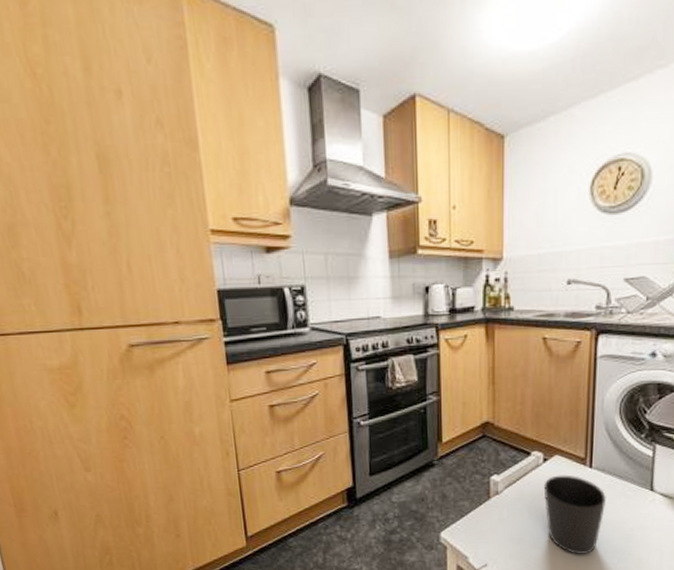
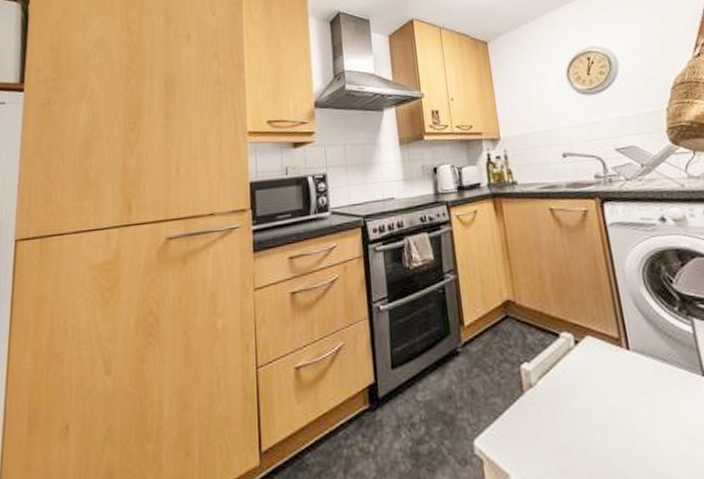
cup: present [543,475,606,555] -> none [580,359,659,468]

